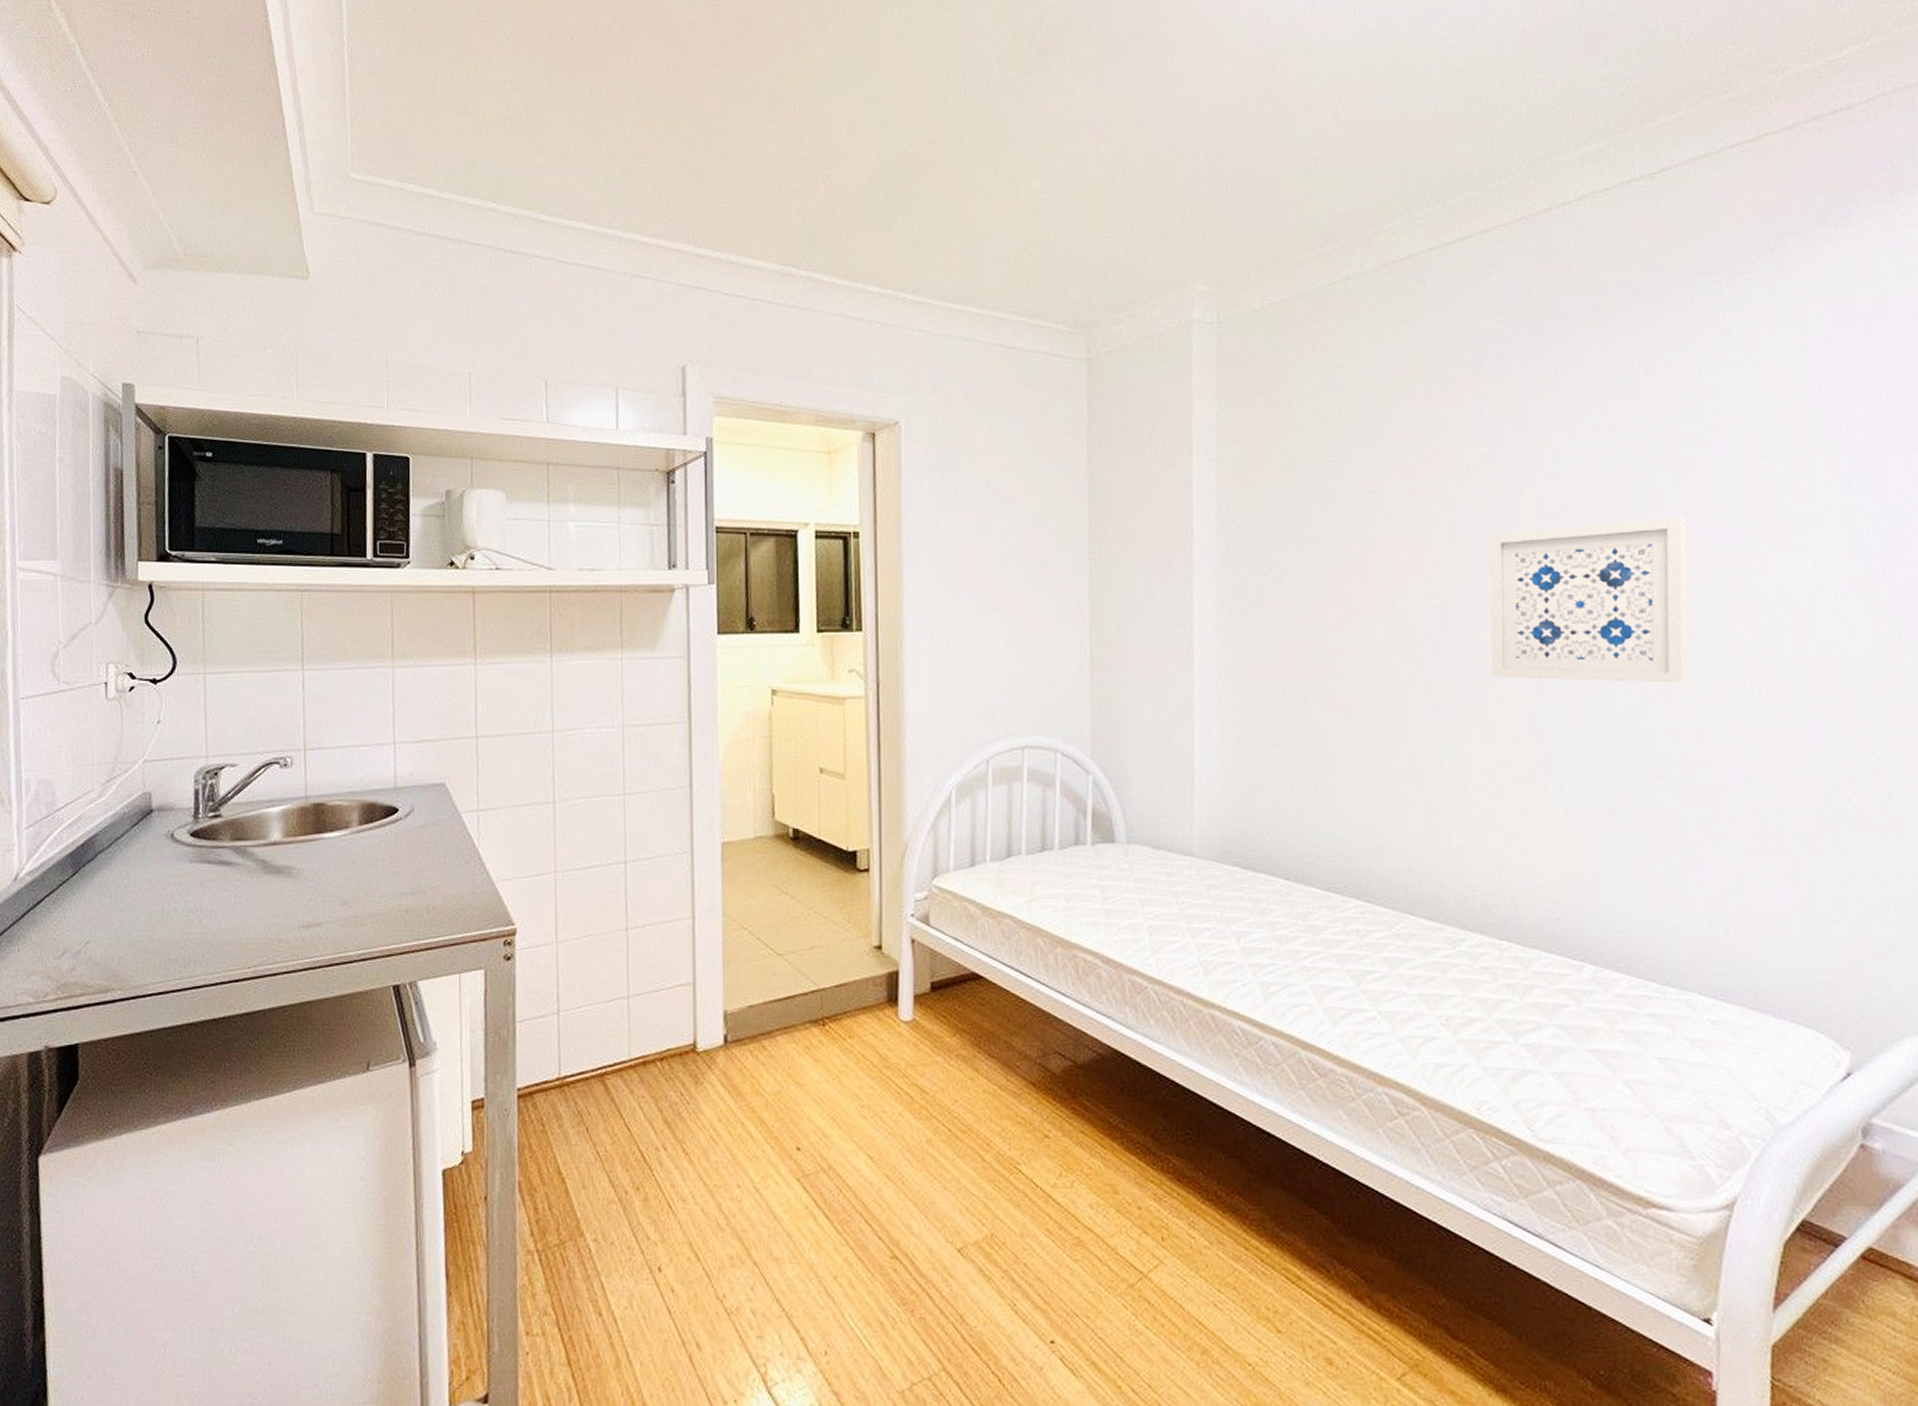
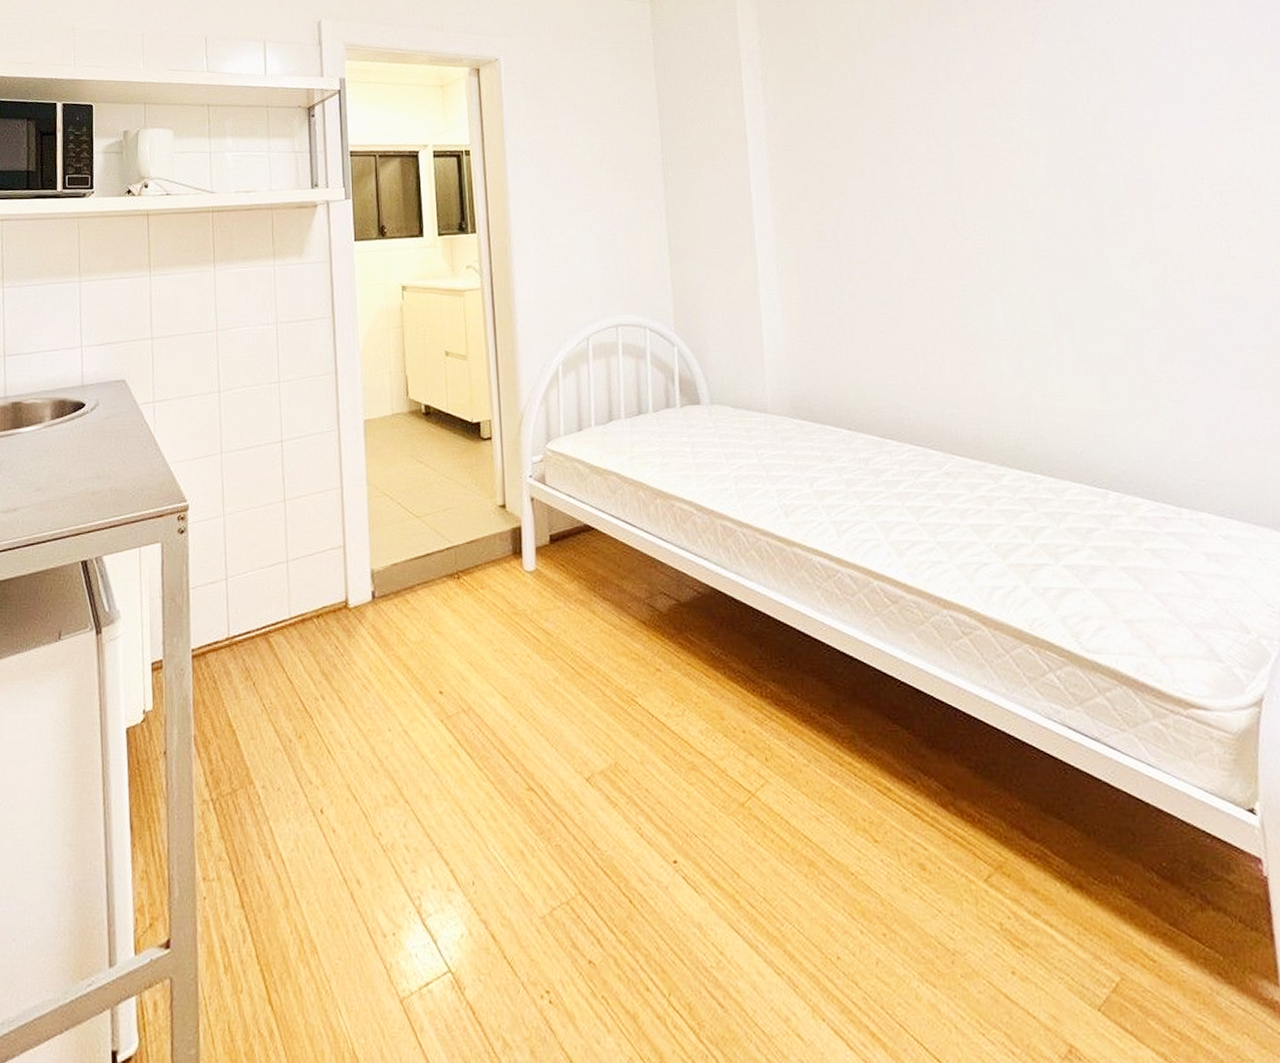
wall art: present [1489,518,1688,683] -> none [992,109,1168,249]

